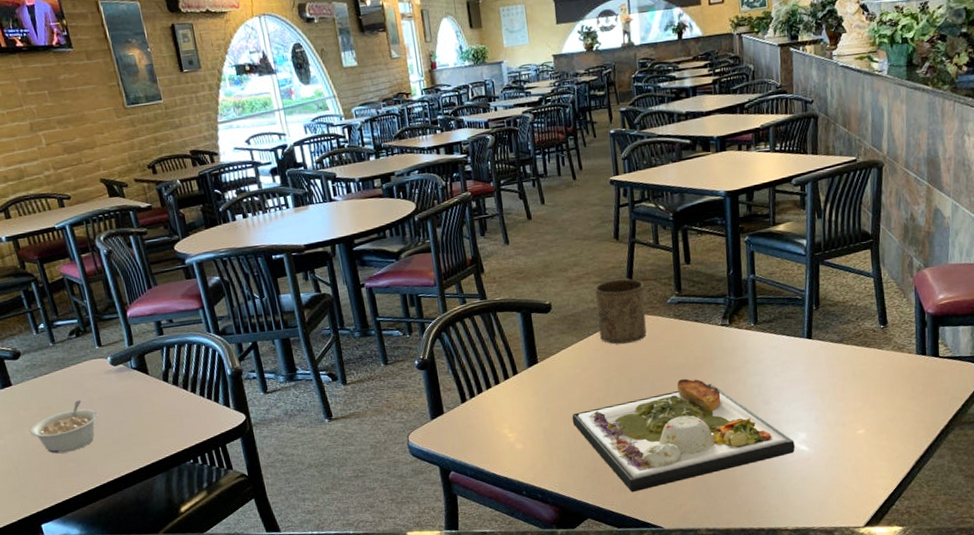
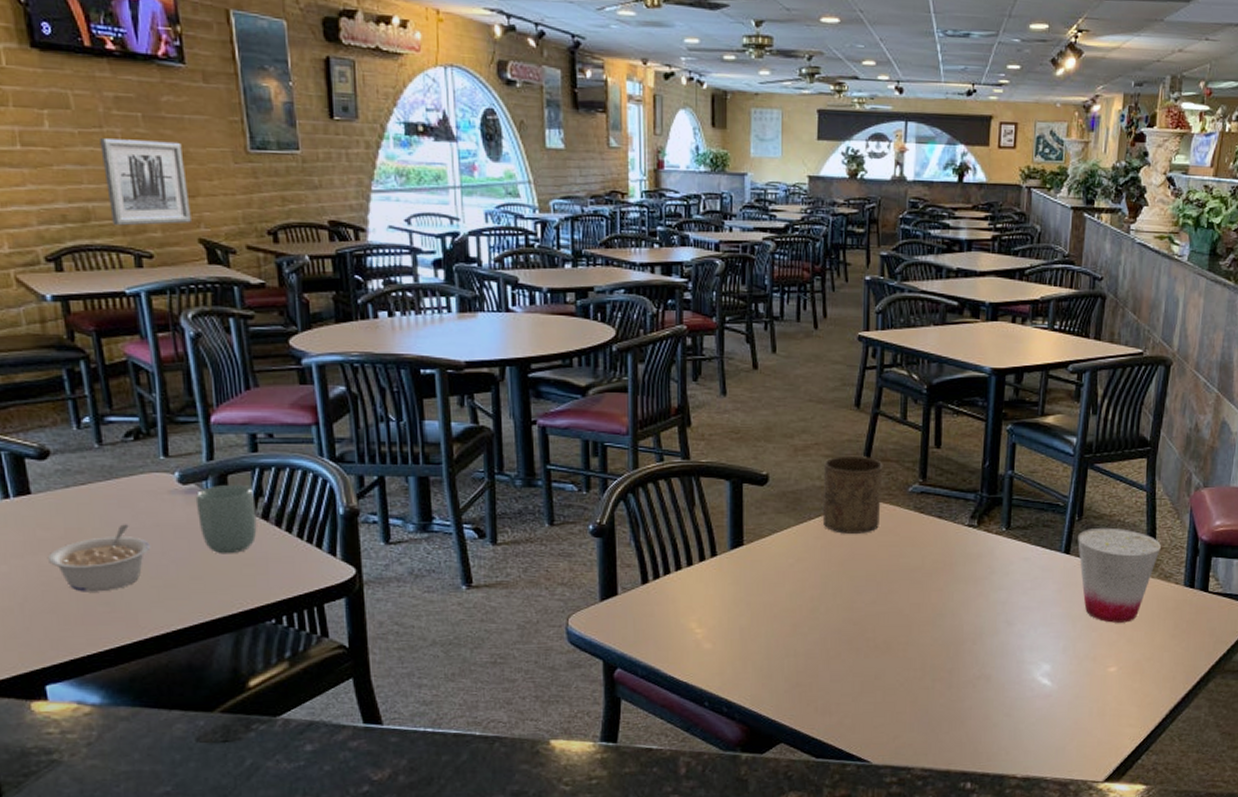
wall art: none [22,109,93,179] -> present [100,138,191,226]
cup: none [124,360,171,415] -> present [195,484,257,554]
dinner plate: present [572,379,795,493] -> none [776,585,1036,716]
cup: none [817,311,892,393] -> present [1078,527,1161,623]

